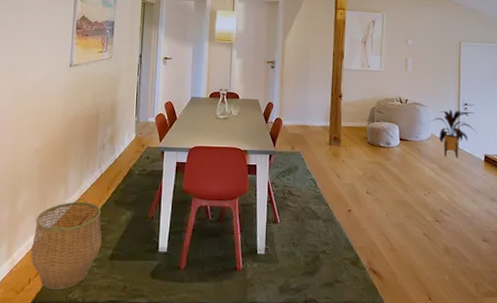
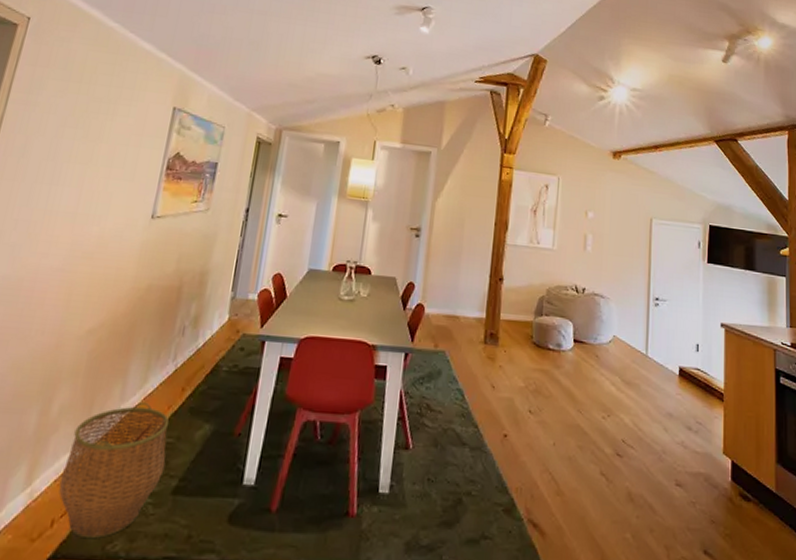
house plant: present [428,109,477,159] -> none [610,304,671,370]

